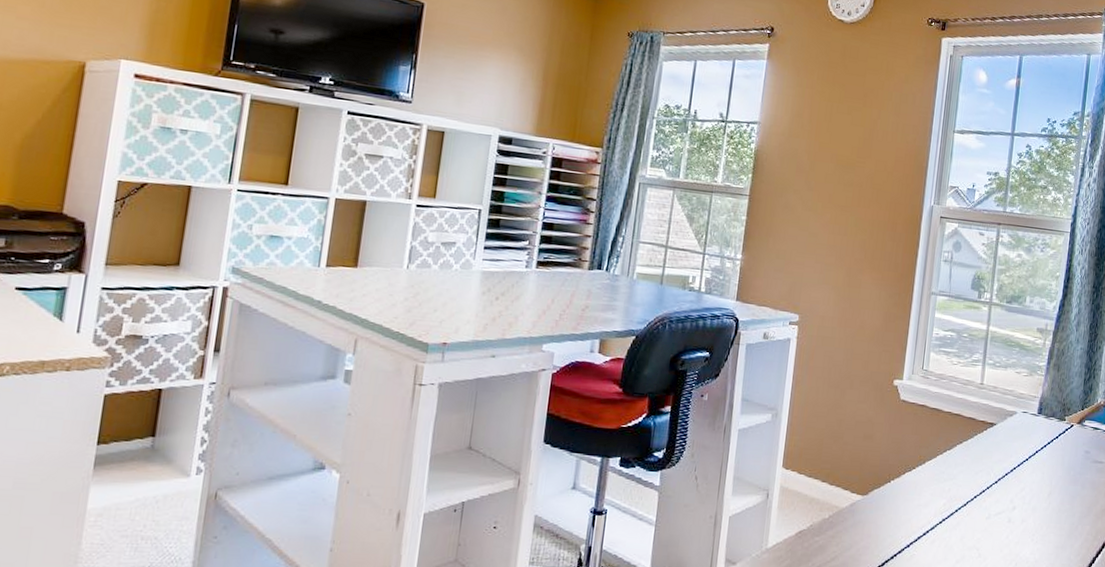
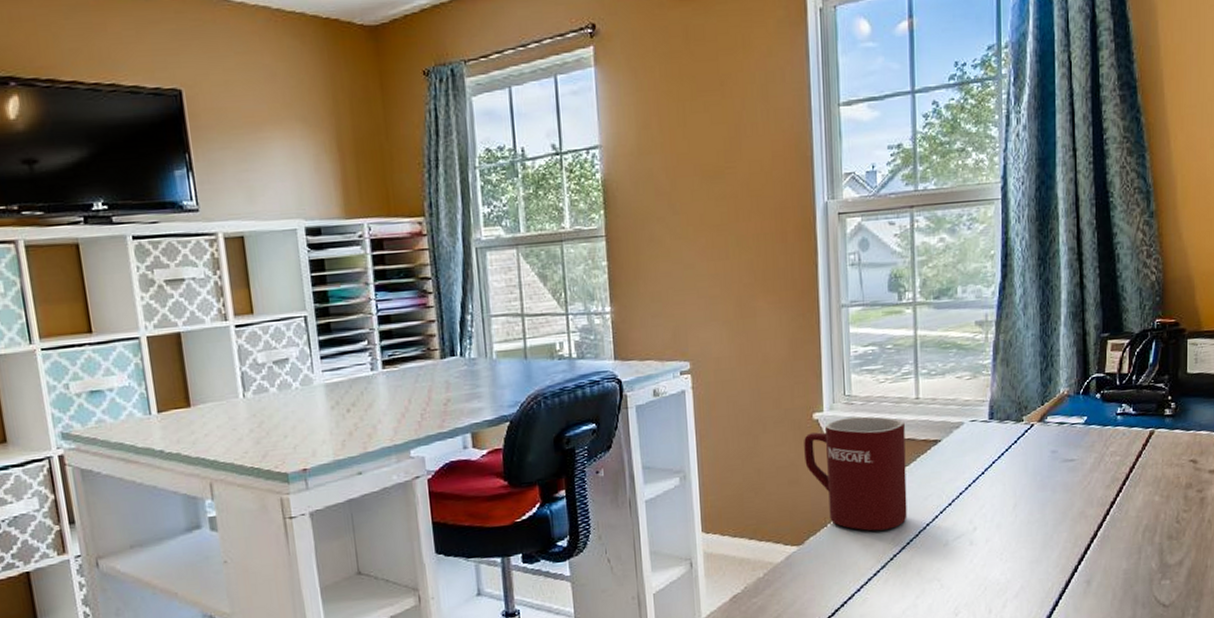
mug: none [880,389,968,495] -> present [804,416,908,531]

